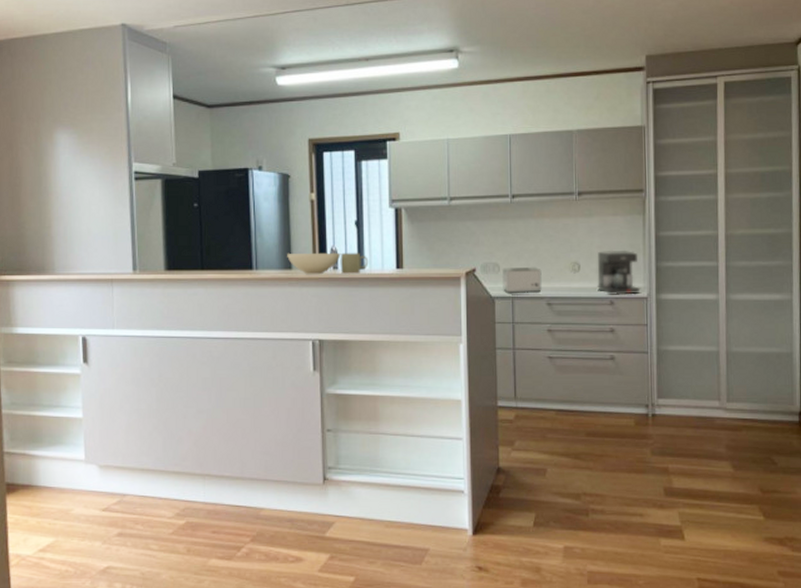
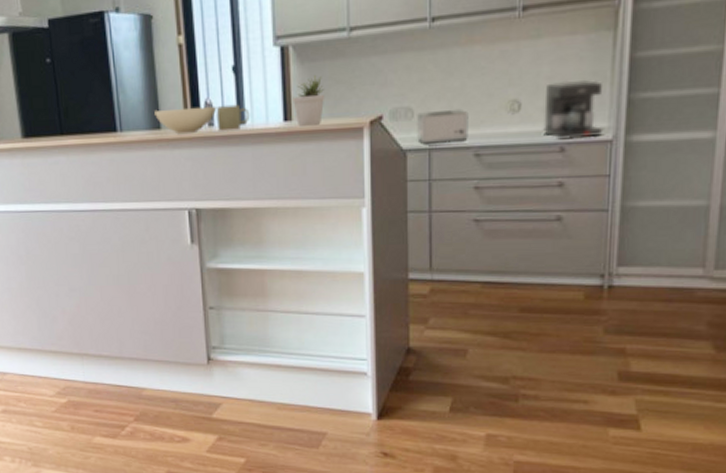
potted plant: none [404,233,430,273] -> present [293,75,325,126]

